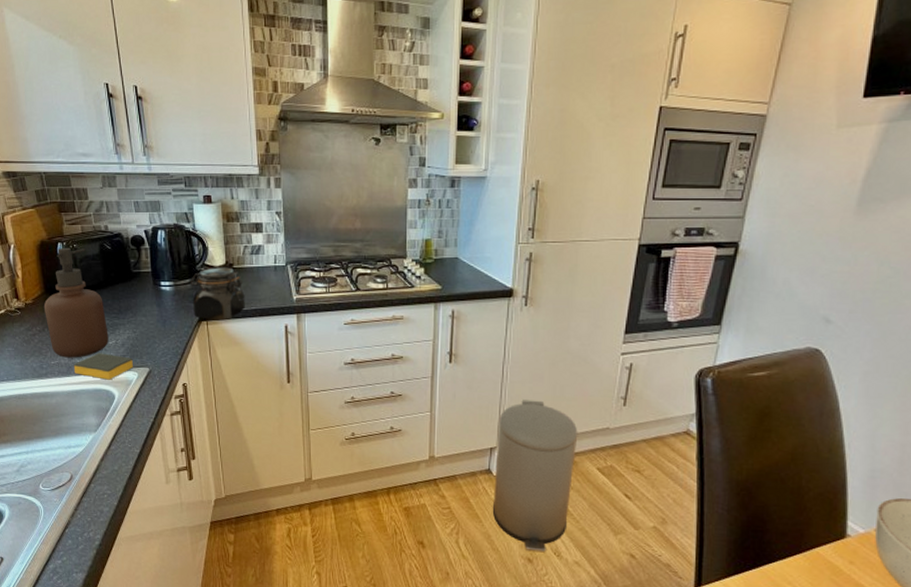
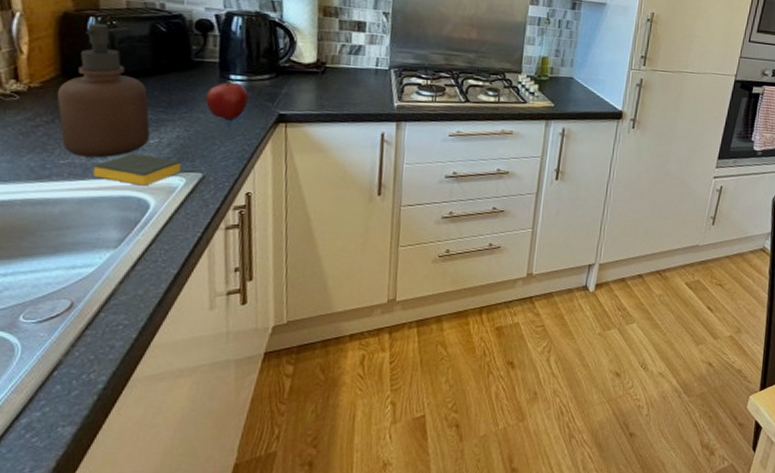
fruit: none [144,285,177,320] -> present [205,79,250,119]
jar: present [191,267,245,321] -> none [269,64,337,124]
pedal bin: present [492,400,578,553] -> none [586,218,672,366]

